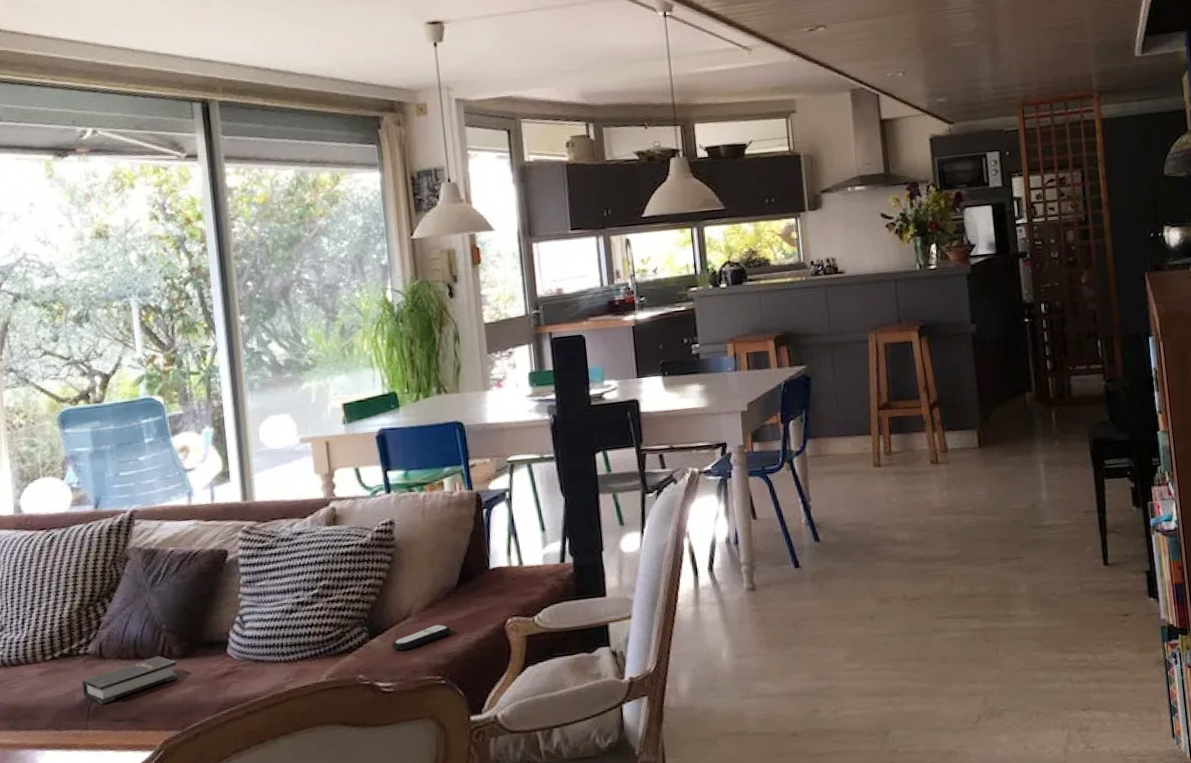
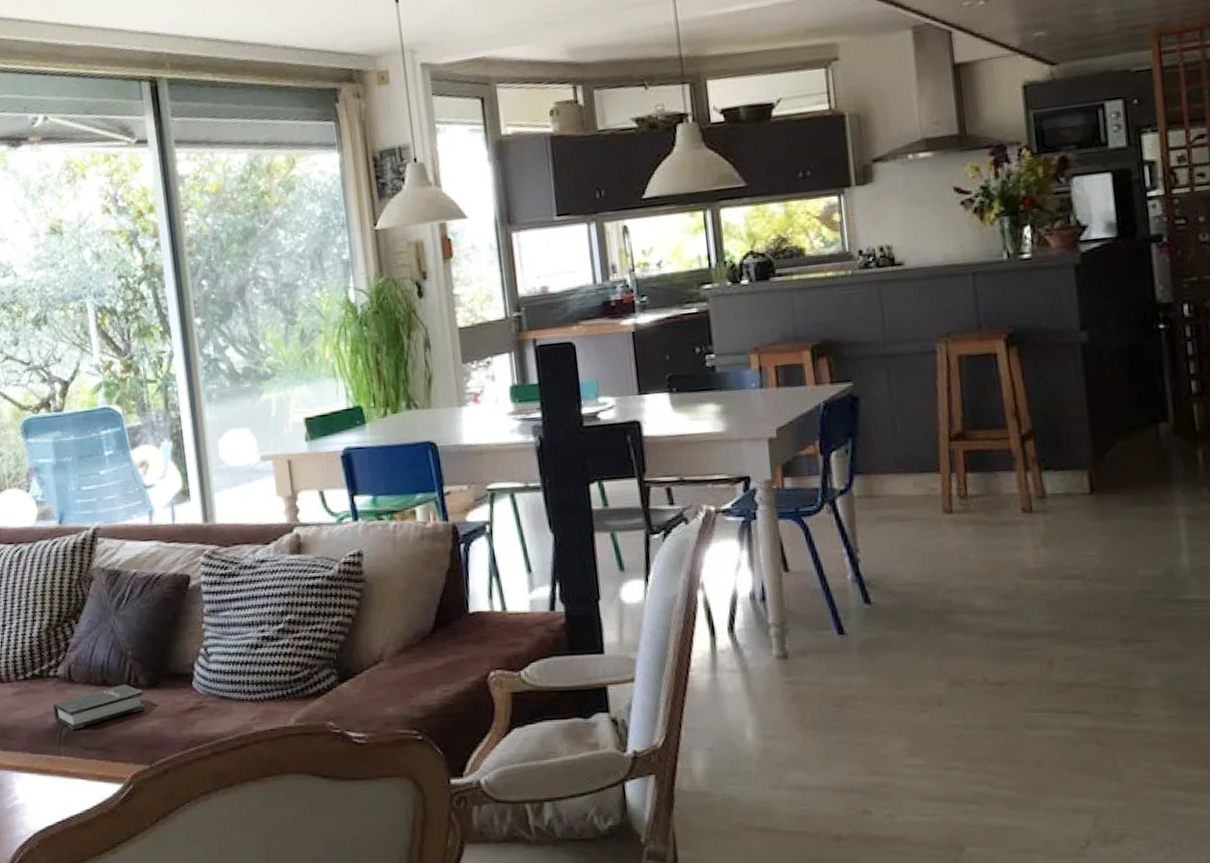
remote control: present [391,624,451,651] -> none [362,672,427,699]

